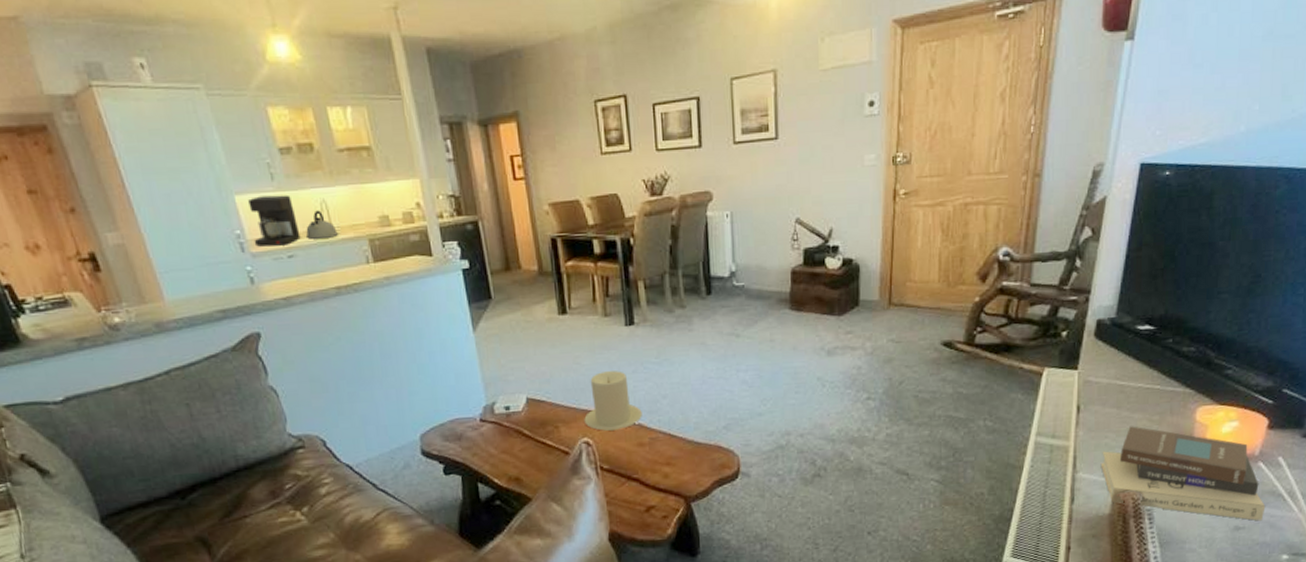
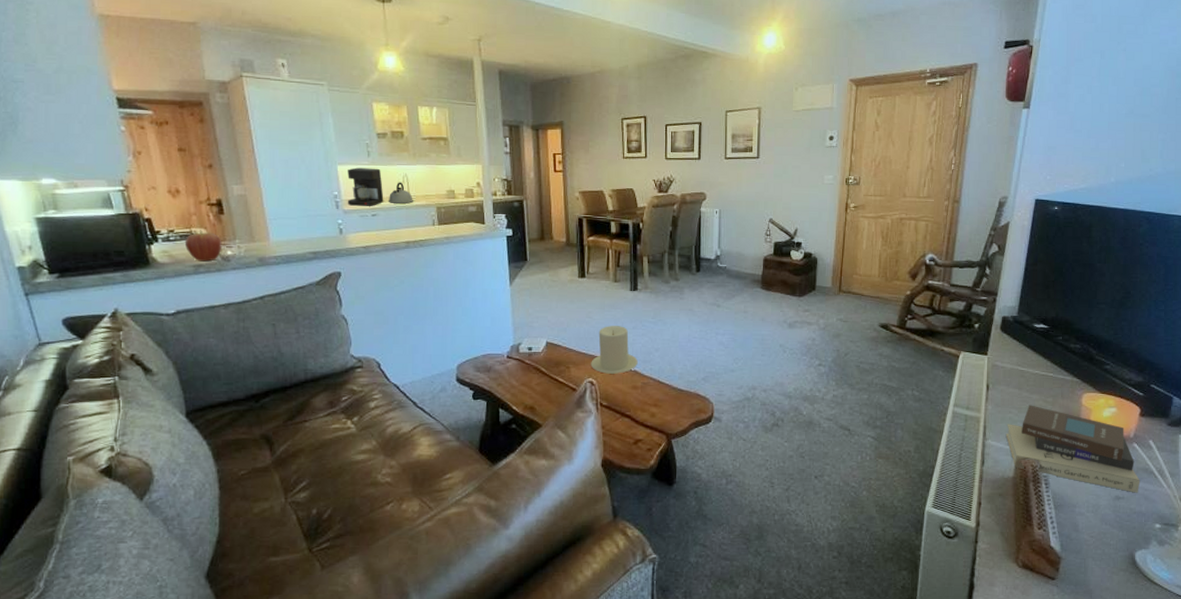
fruit: none [58,294,107,334] -> present [184,230,222,262]

